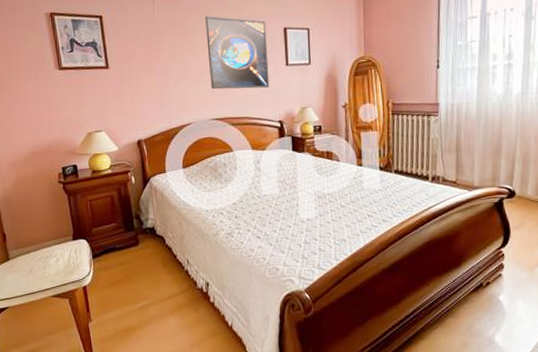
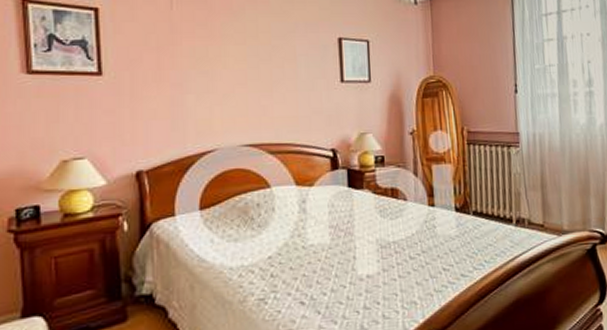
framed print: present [205,16,270,90] -> none [239,18,320,108]

